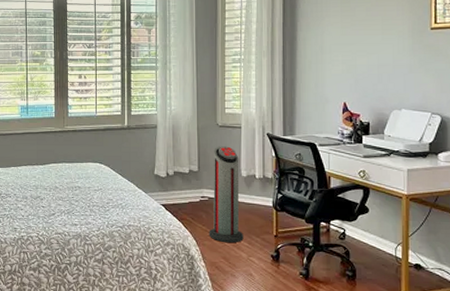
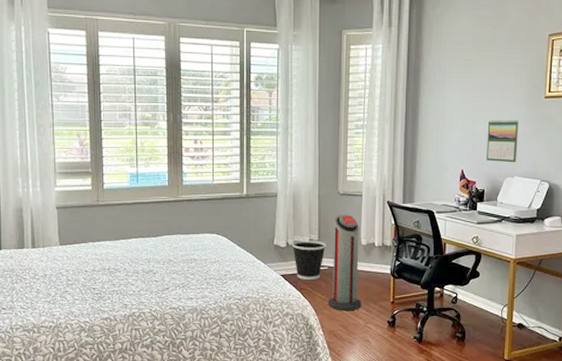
wastebasket: none [171,171,206,210] -> present [291,240,326,280]
calendar: none [369,52,404,95] -> present [486,120,519,163]

